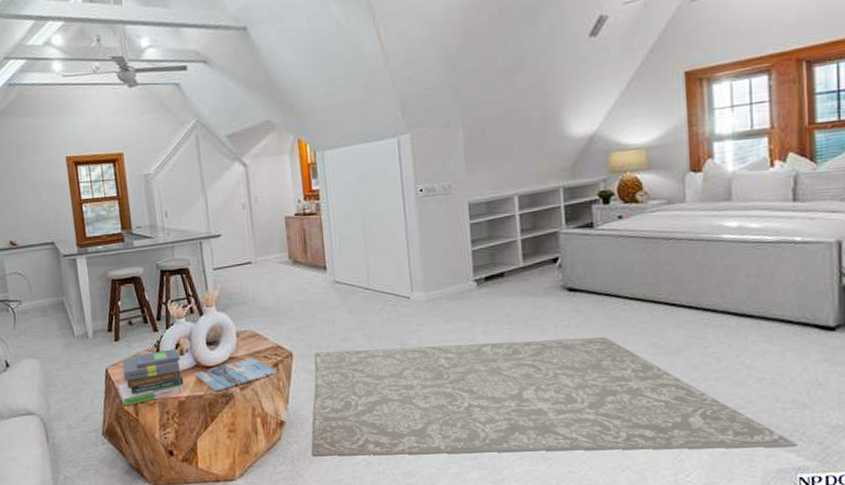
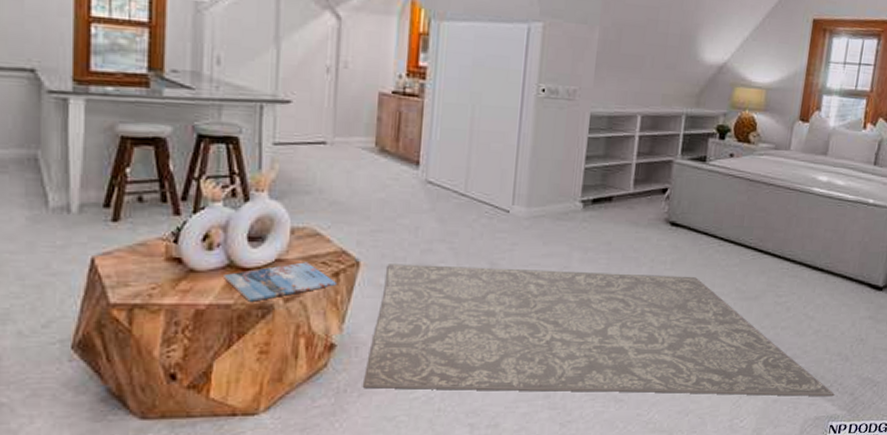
books: present [118,348,184,407] -> none [107,240,208,312]

